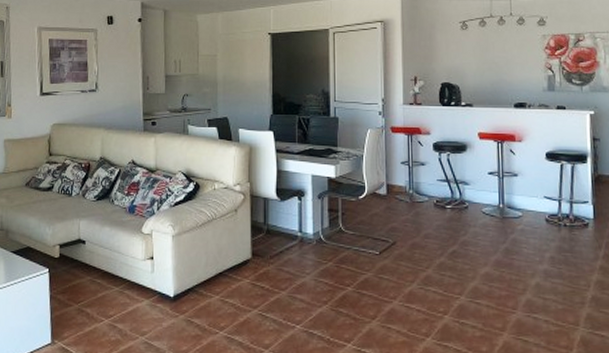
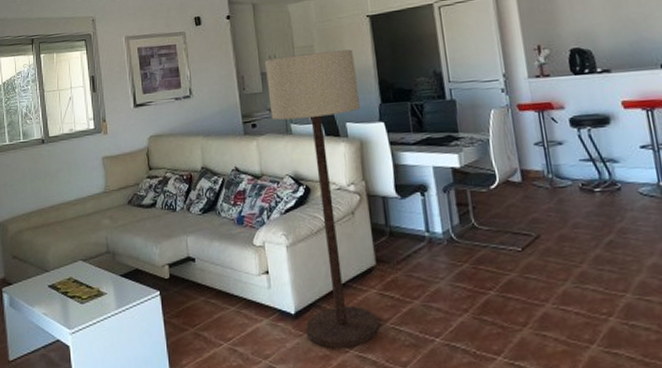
floor lamp: none [170,62,254,330] -> present [265,49,380,349]

